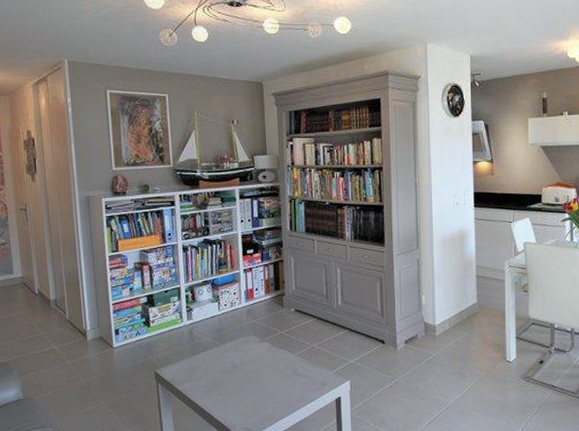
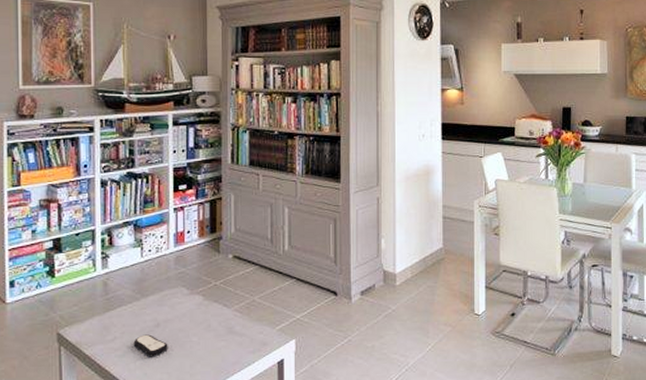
remote control: none [216,374,244,392] -> present [133,334,168,356]

